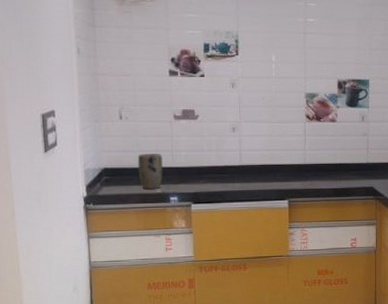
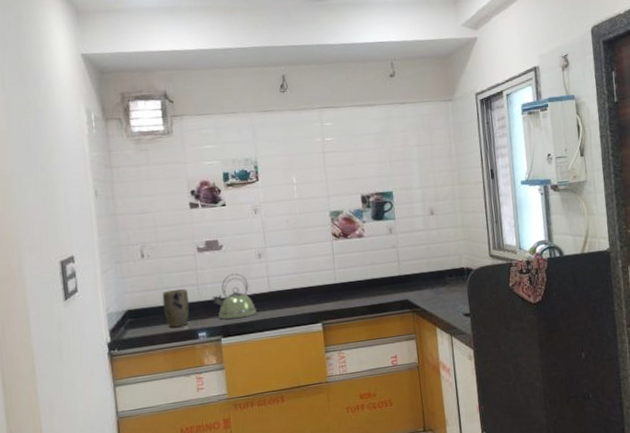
kettle: none [185,144,227,188] -> present [212,273,257,320]

